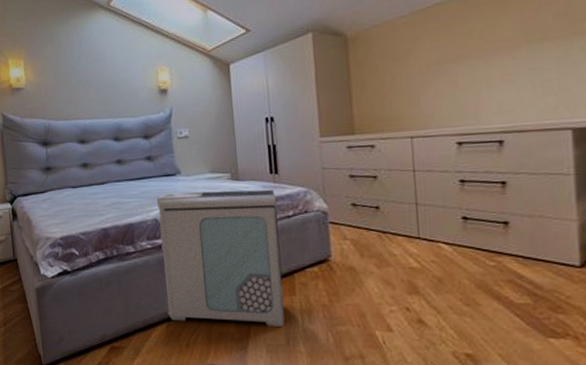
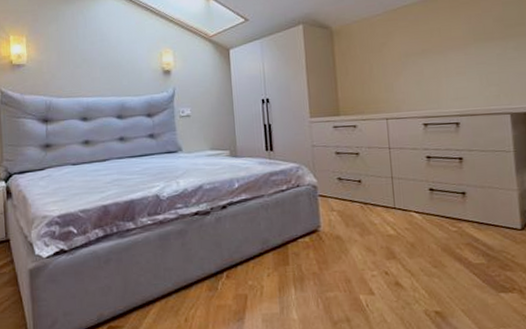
air purifier: present [157,189,285,326] -> none [159,165,279,296]

